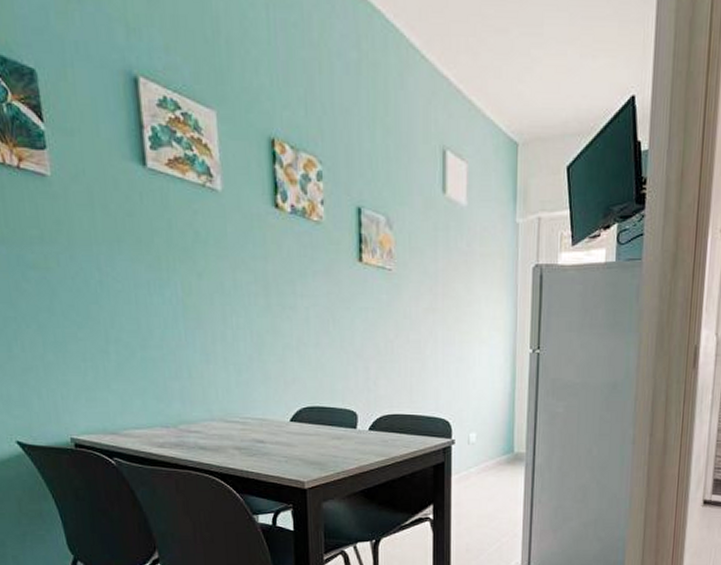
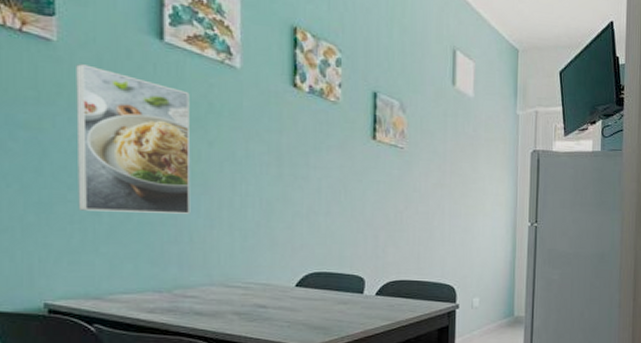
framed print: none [70,198,187,349] -> present [76,64,191,214]

